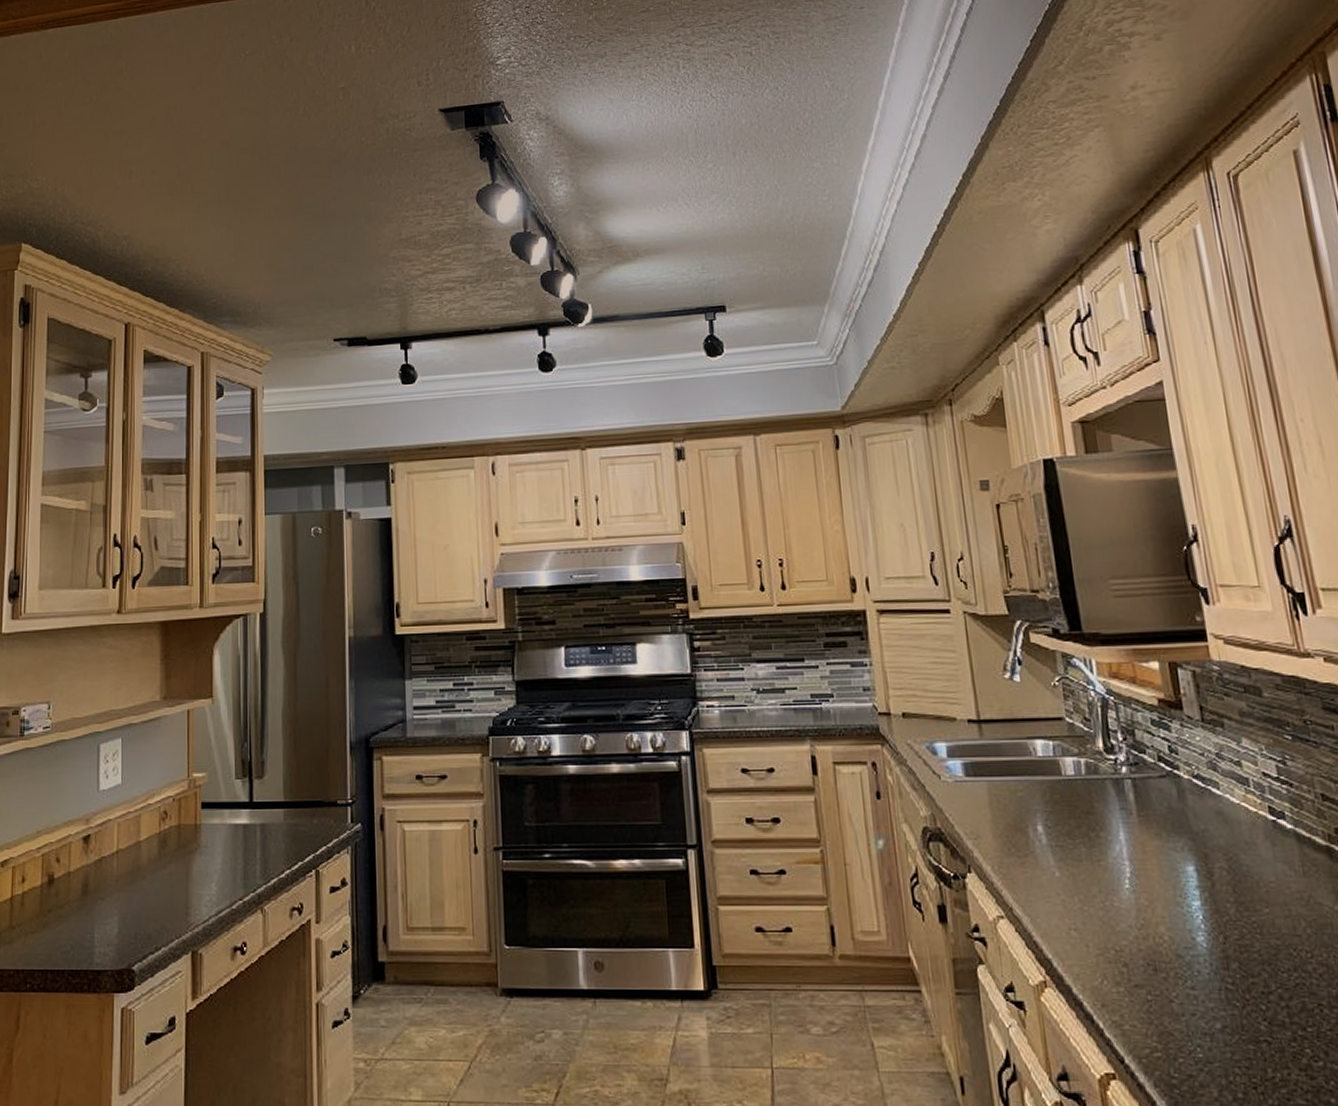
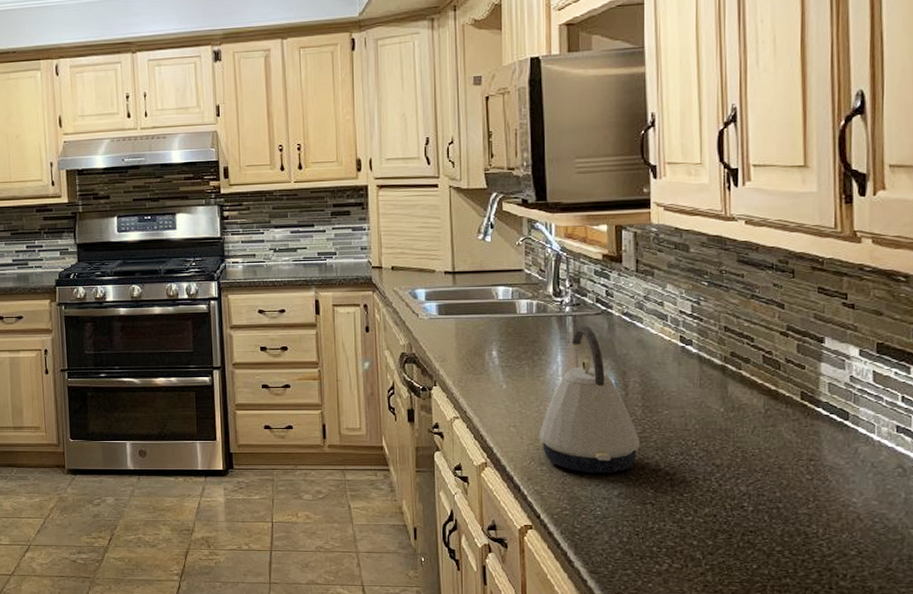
kettle: none [1108,791,1240,998] -> present [539,325,640,474]

